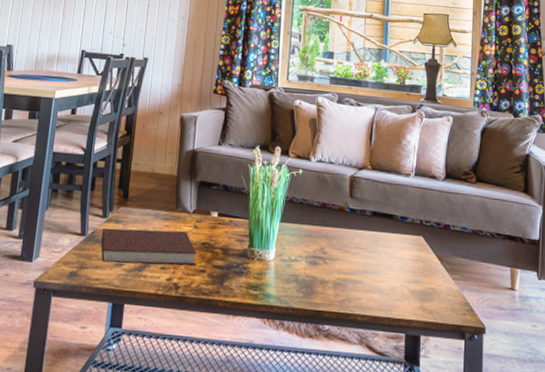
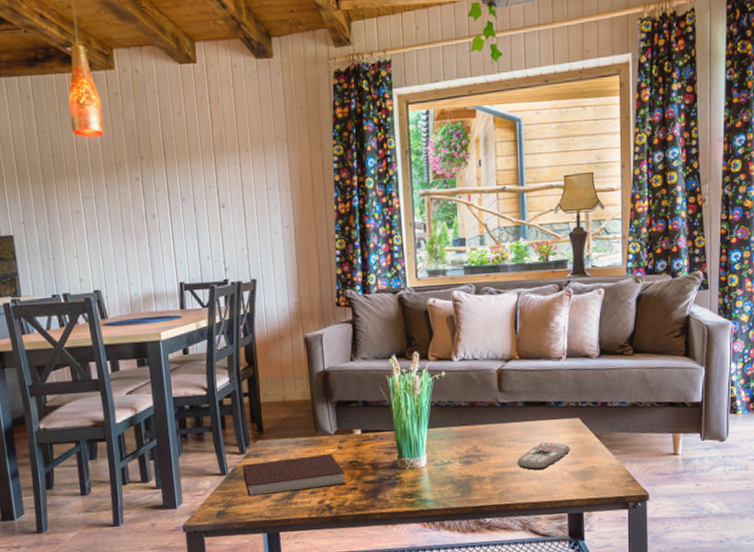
remote control: none [360,255,413,284] -> present [517,442,571,471]

